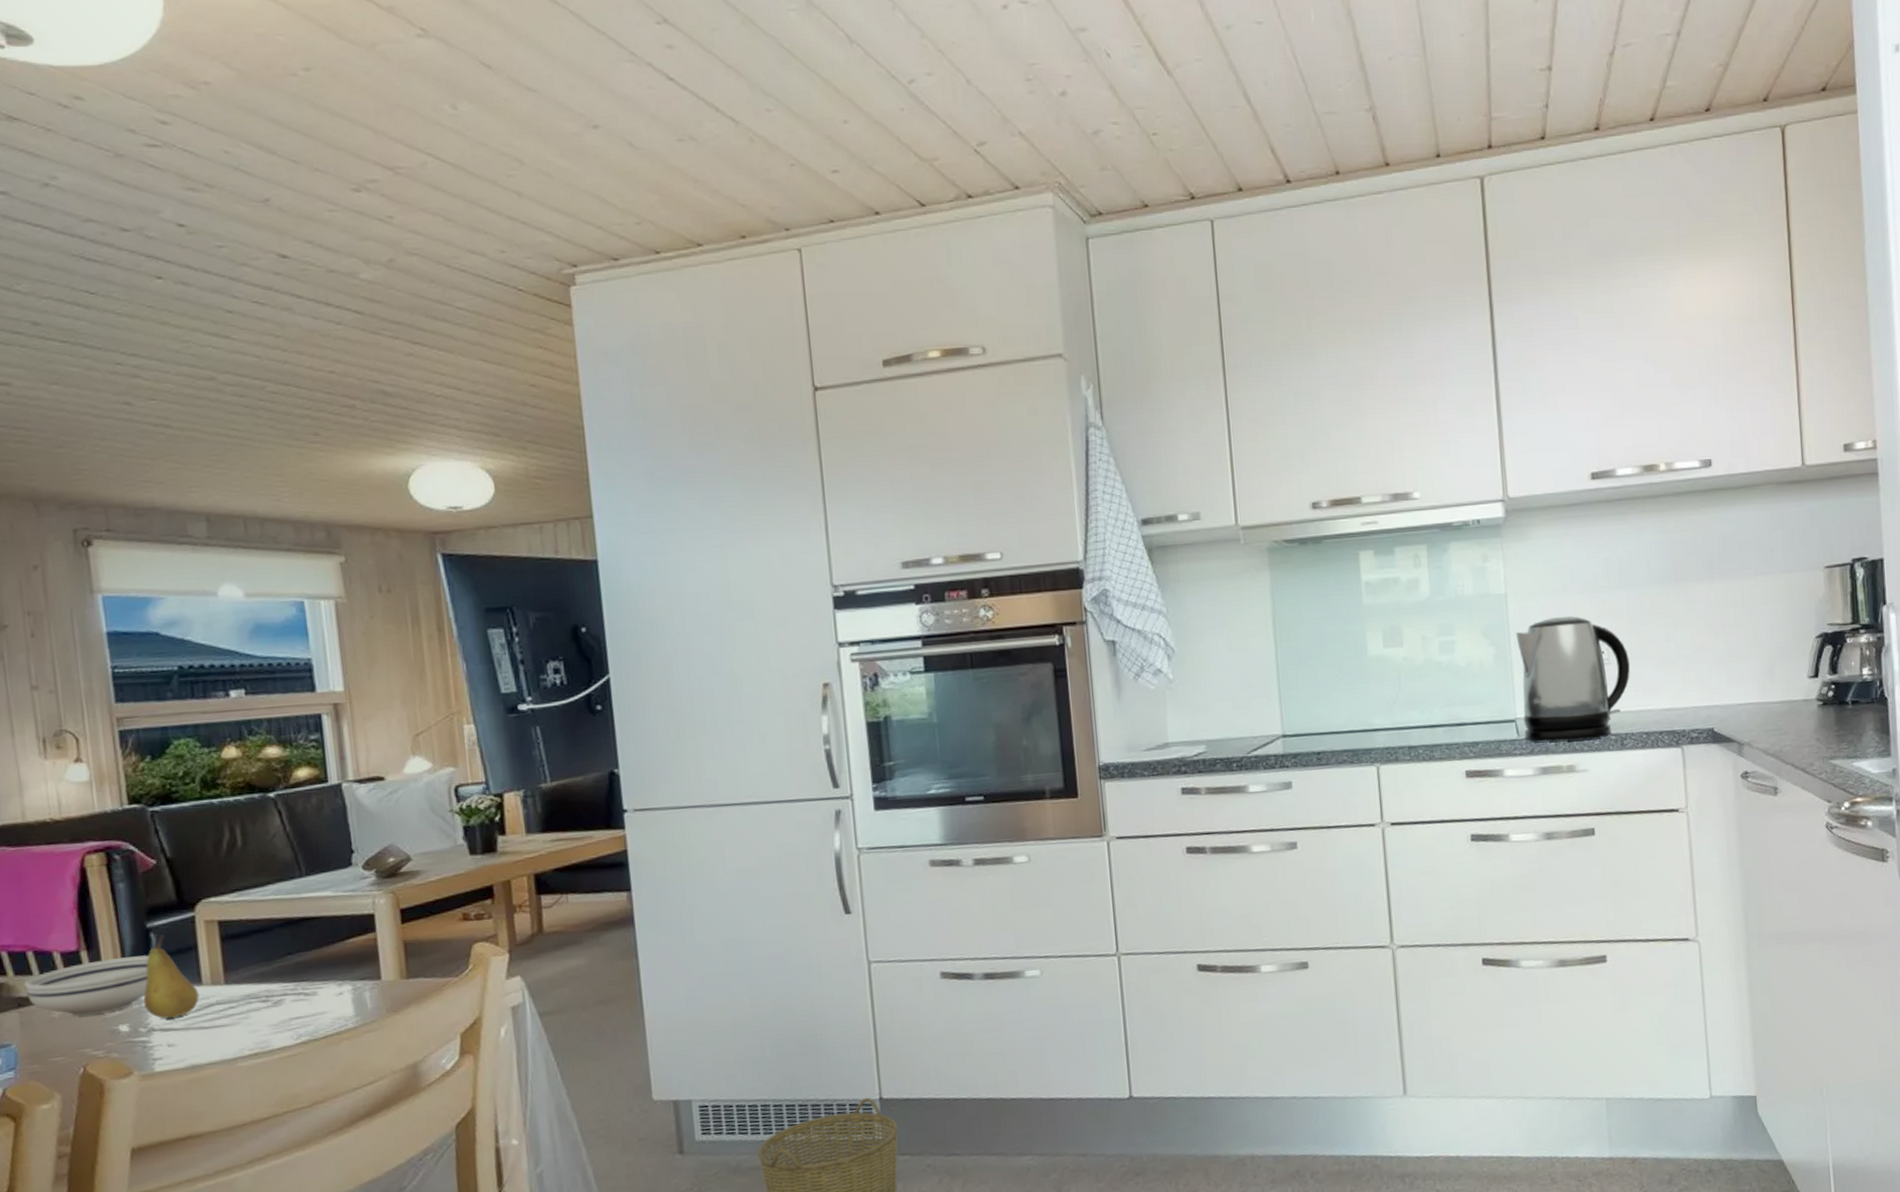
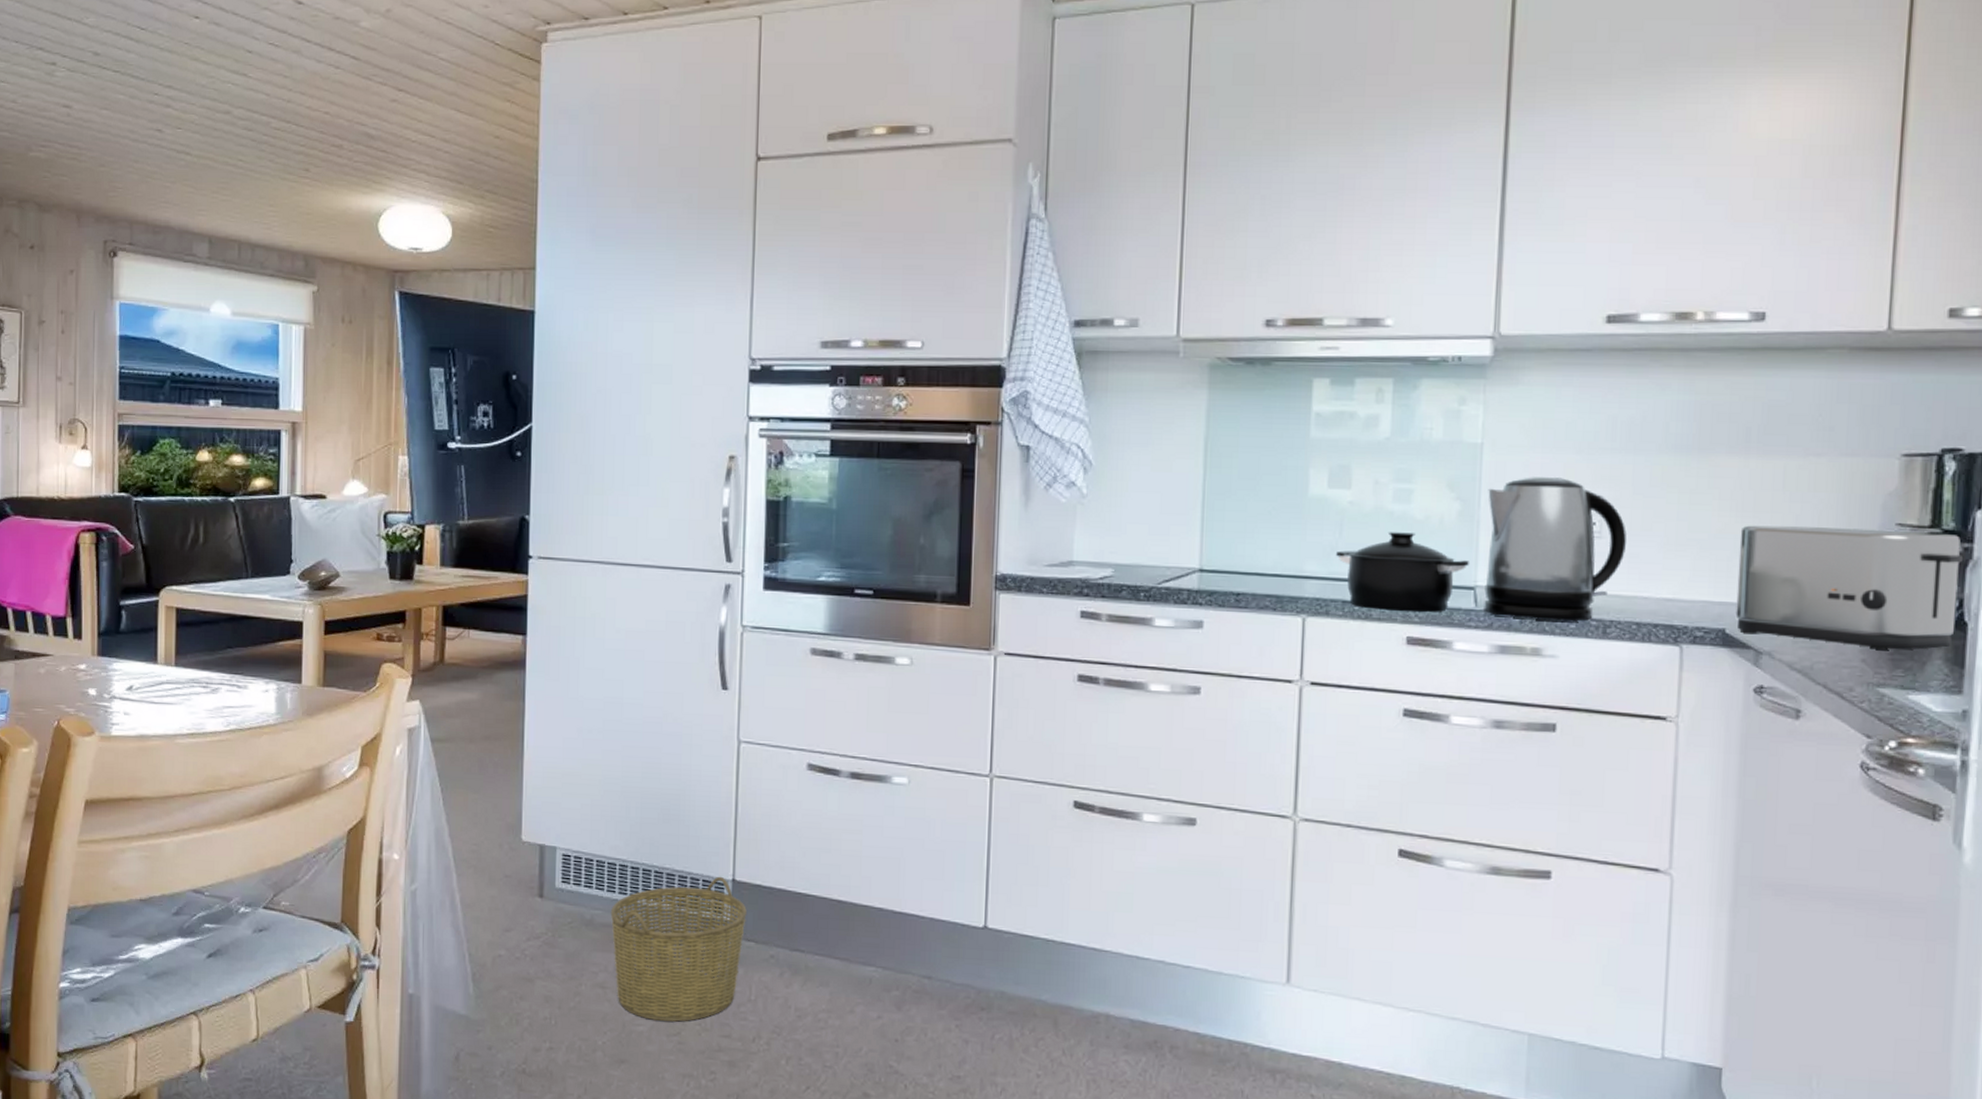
bowl: present [24,955,149,1017] -> none [22,628,118,676]
fruit: present [143,934,199,1019] -> none [110,613,154,689]
saucepan: none [1398,679,1509,751] -> present [1336,532,1470,613]
toaster: none [1715,627,1879,729] -> present [1735,525,1962,650]

